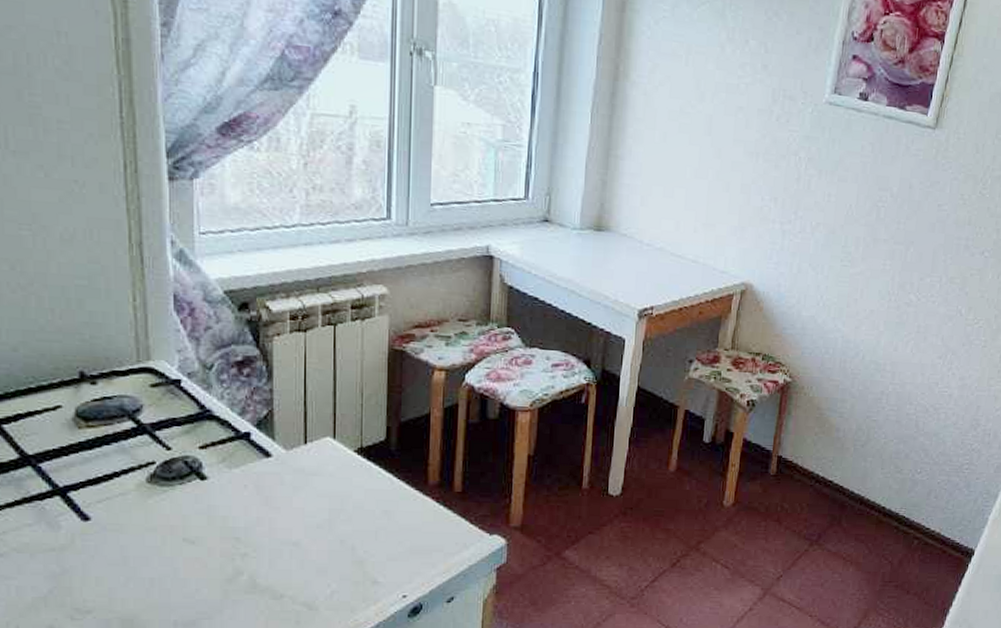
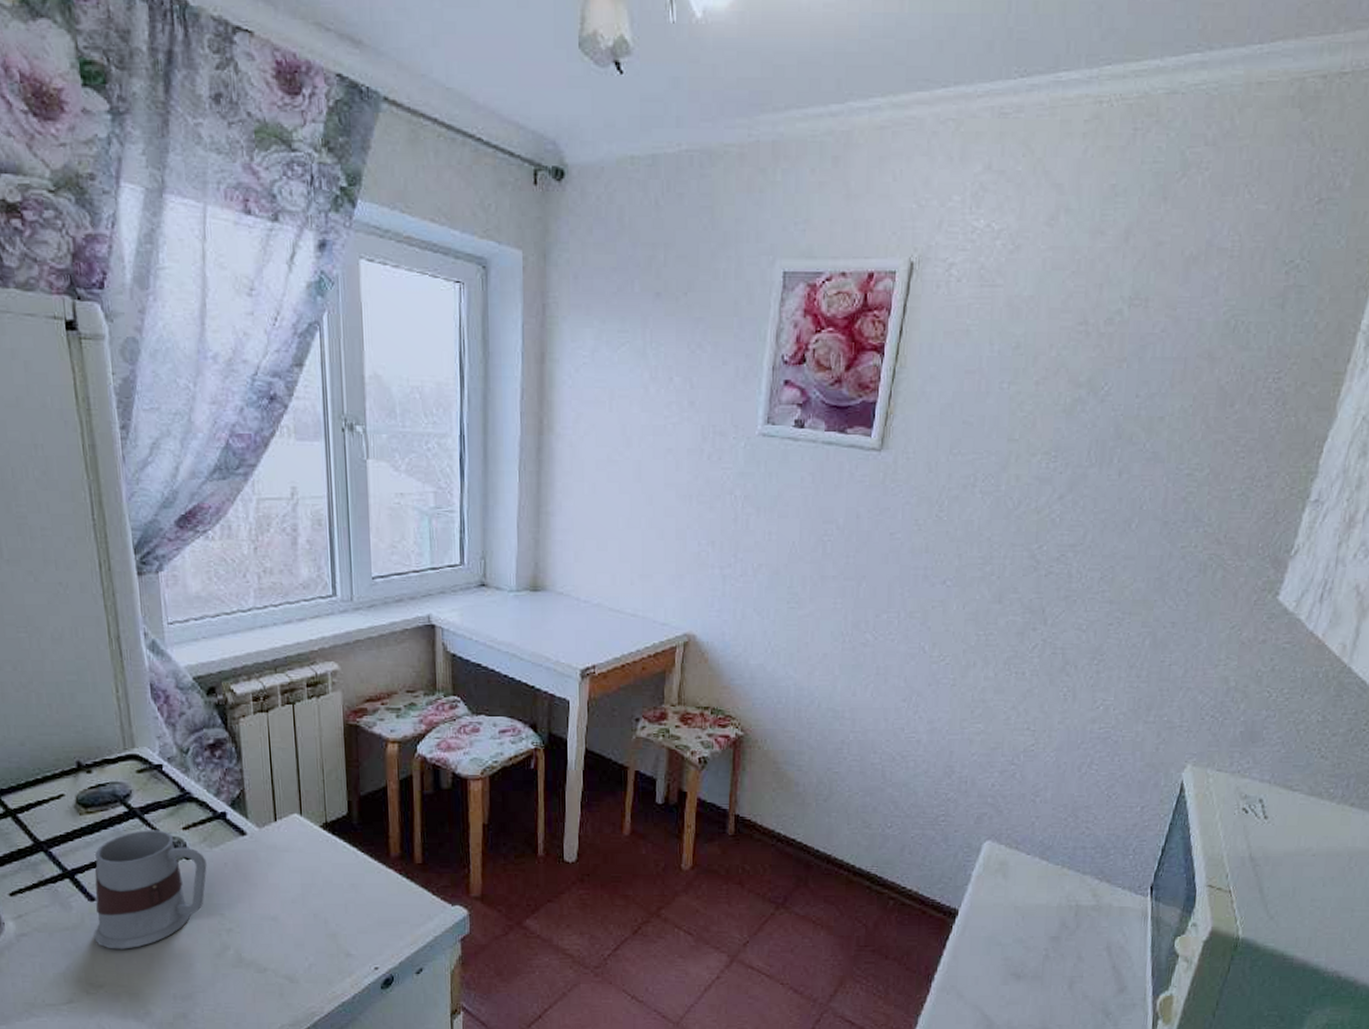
mug: none [85,447,224,573] -> present [94,830,207,949]

